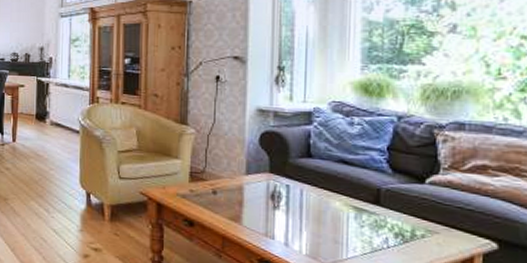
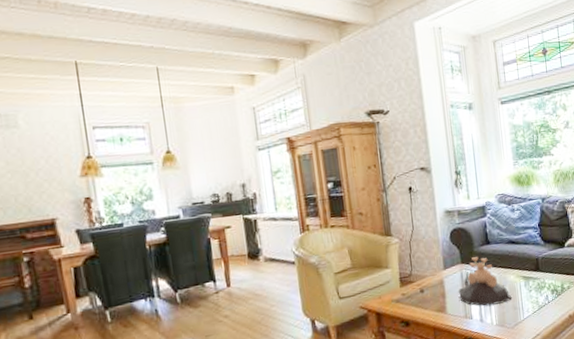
decorative bowl: none [261,169,334,232] -> present [459,257,512,306]

